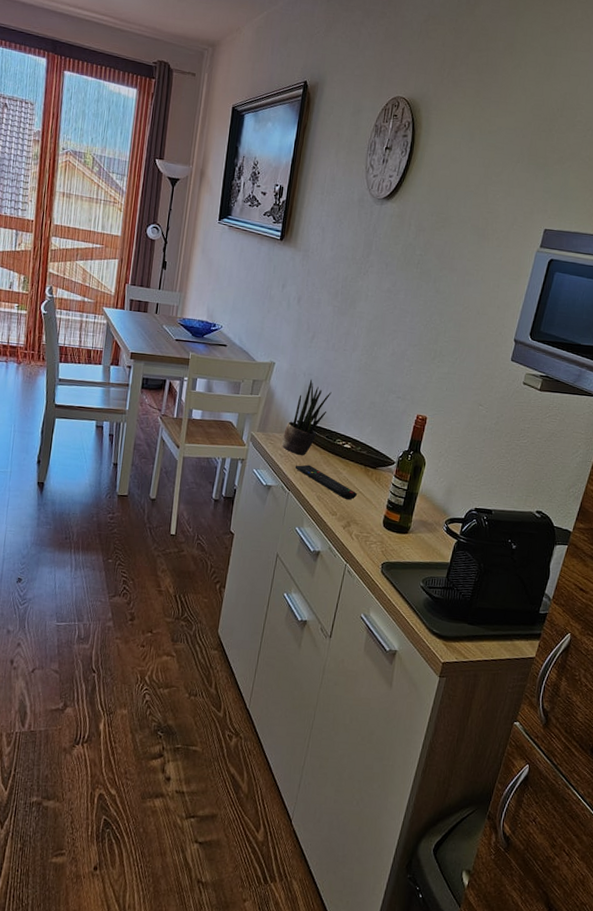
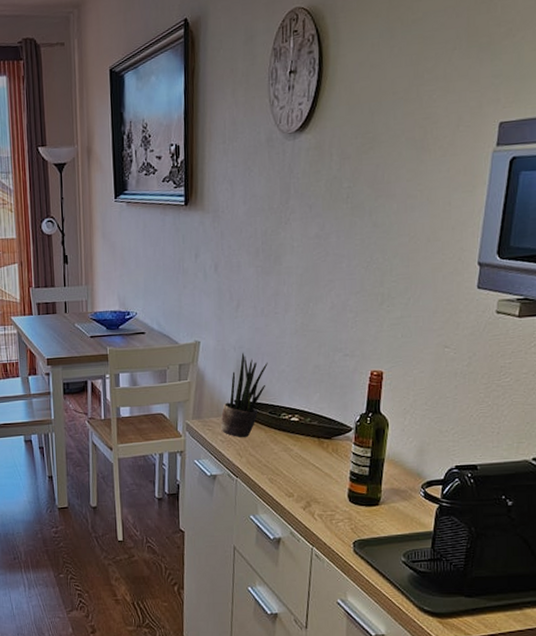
remote control: present [295,464,357,500] -> none [239,446,313,478]

